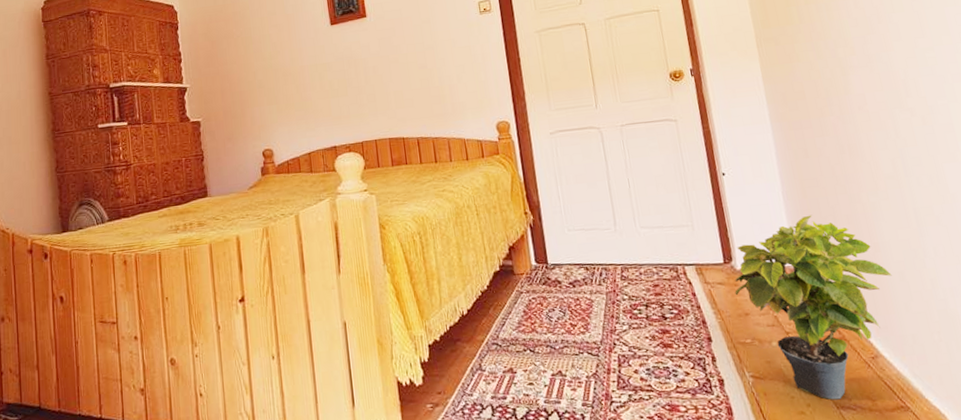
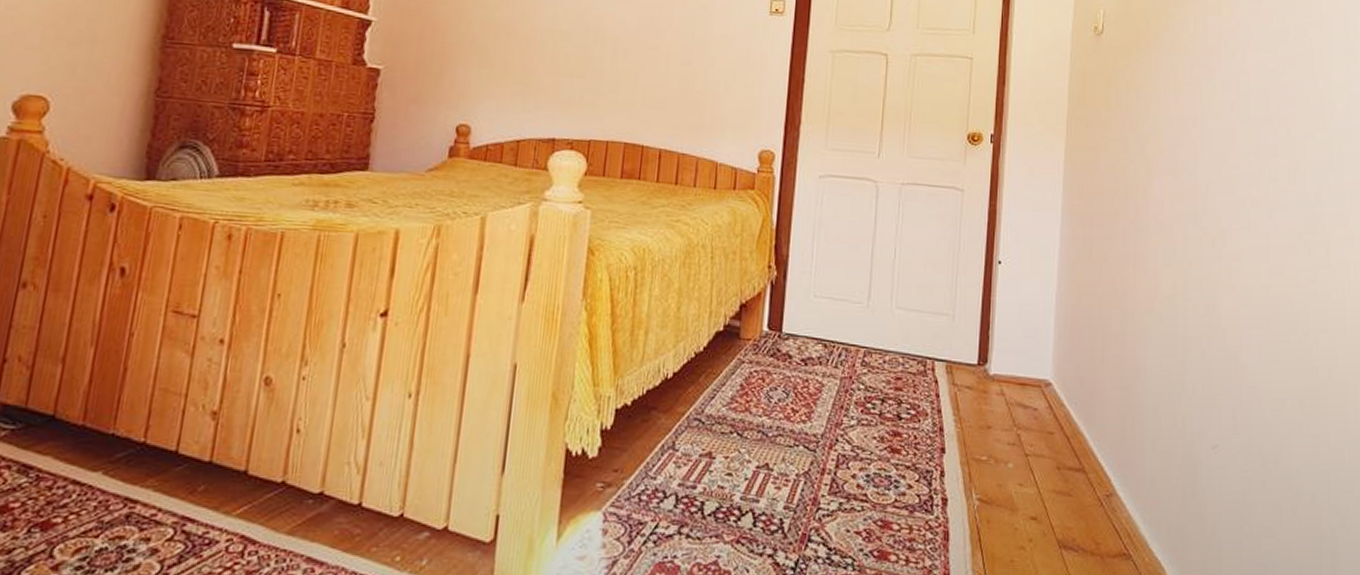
potted plant: present [735,215,892,400] -> none [982,325,1146,538]

